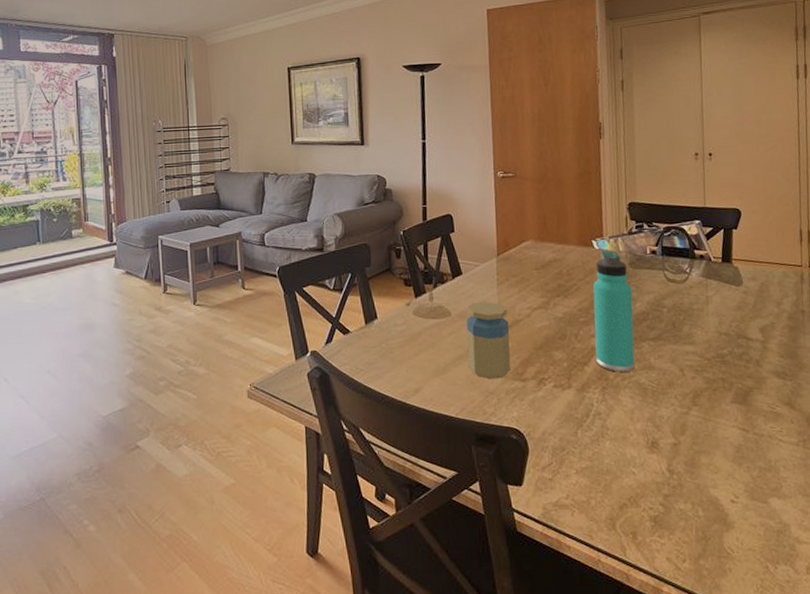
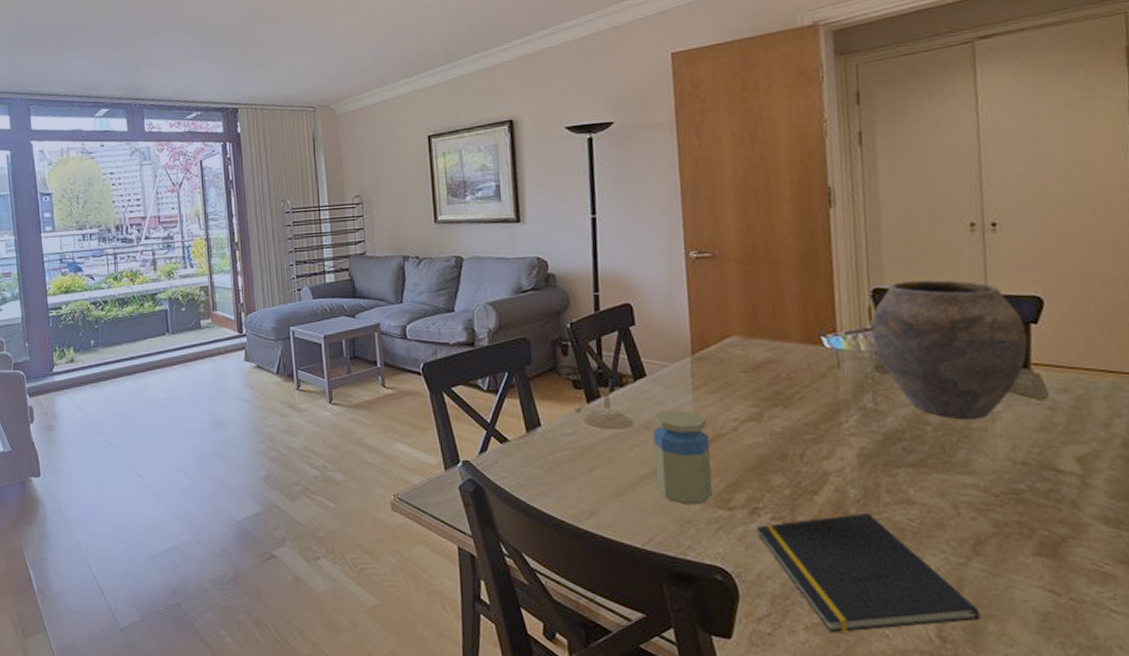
notepad: none [543,377,697,475] -> present [757,512,981,634]
thermos bottle: present [593,251,635,372] -> none [824,350,886,505]
vase: none [627,196,731,303] -> present [871,280,1028,420]

